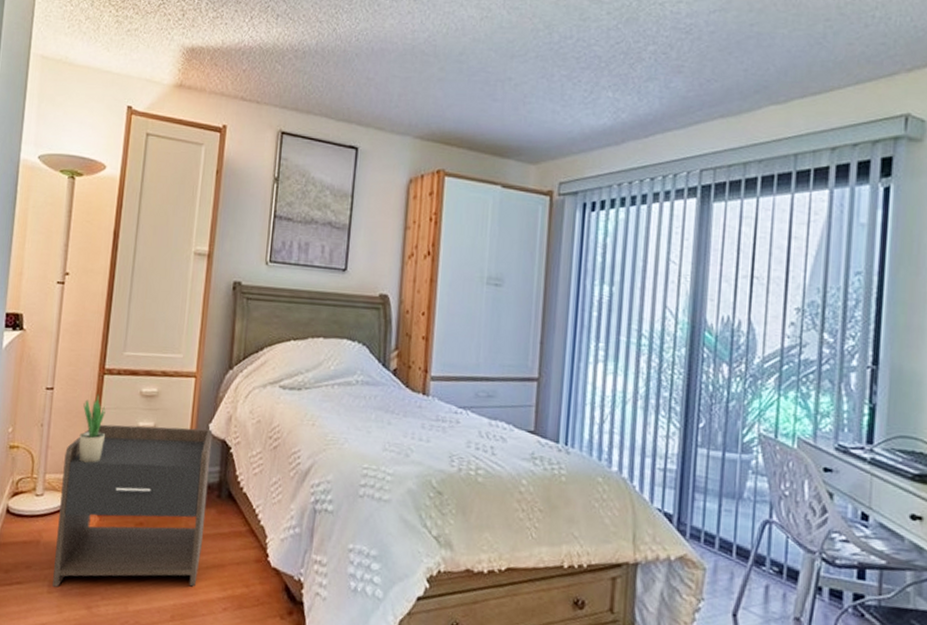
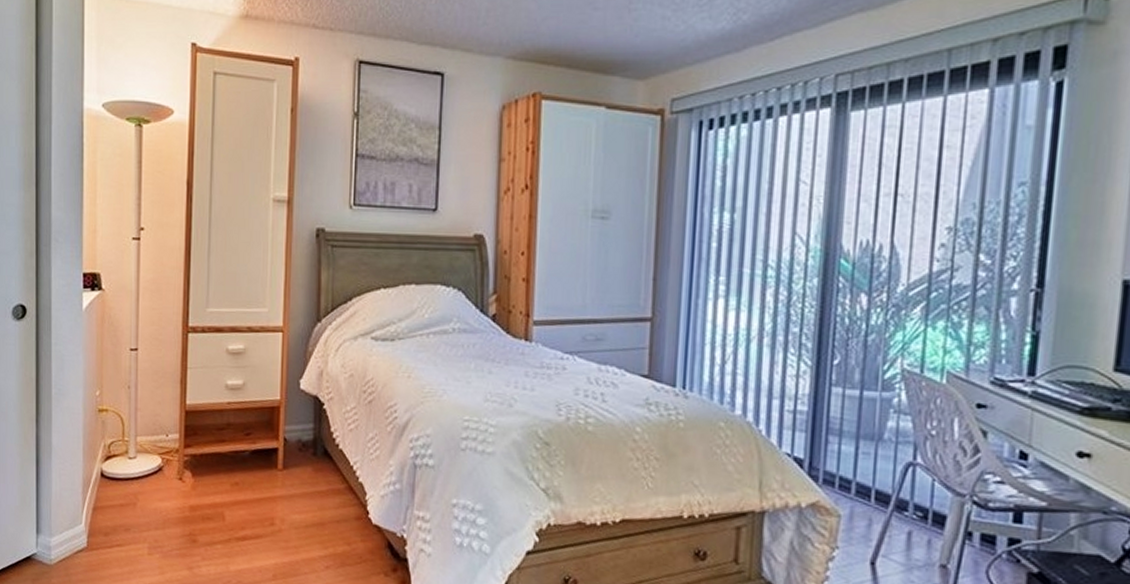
nightstand: present [52,424,213,588] -> none [153,384,304,549]
potted plant: present [79,394,106,463] -> none [167,353,193,424]

